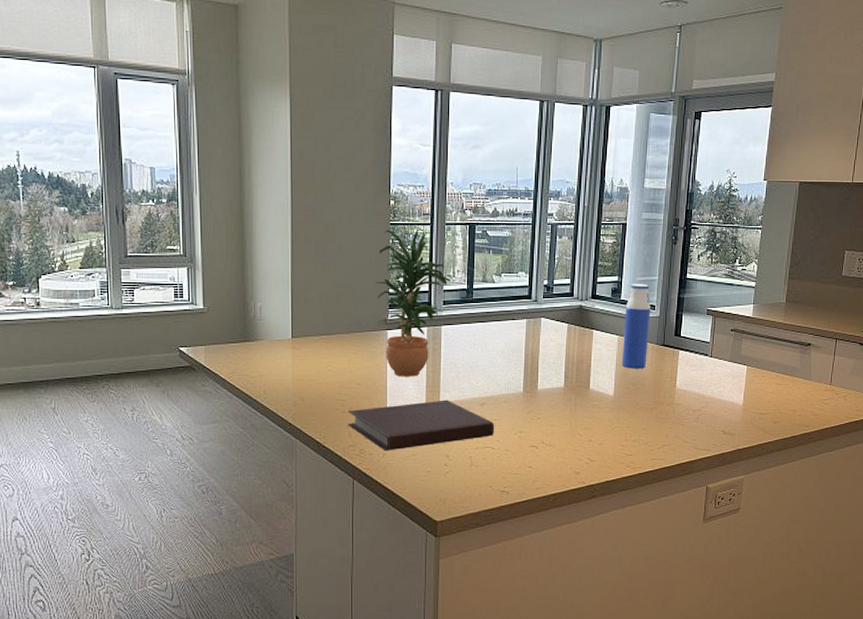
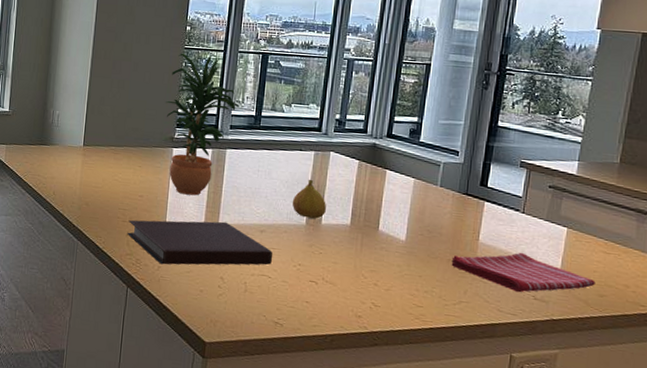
fruit: none [509,347,541,385] -> present [292,179,326,219]
water bottle: present [622,284,651,369] -> none [416,126,454,216]
dish towel: none [654,393,771,430] -> present [451,252,596,293]

